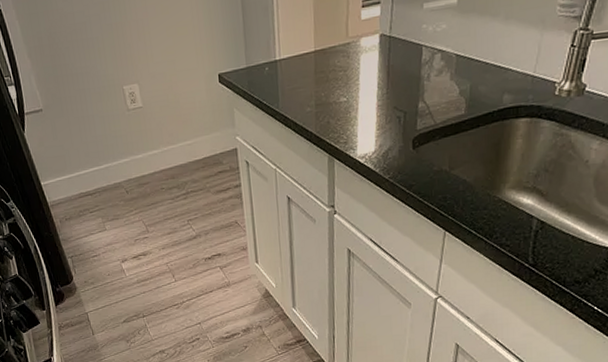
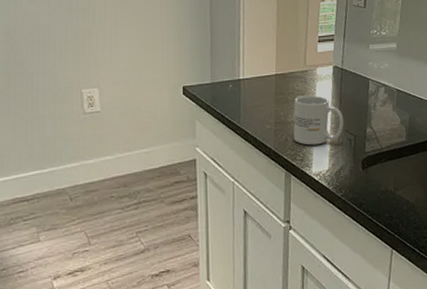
mug: none [335,70,393,127] -> present [293,95,344,146]

